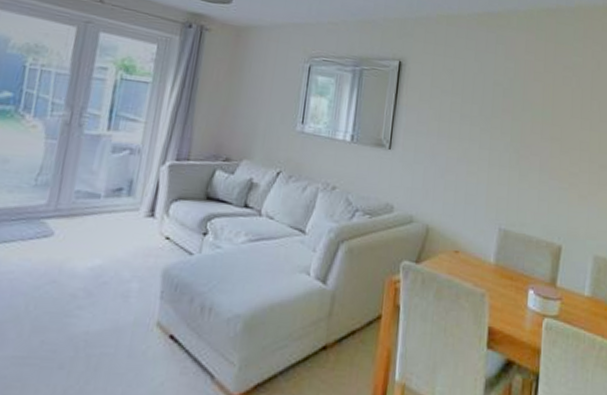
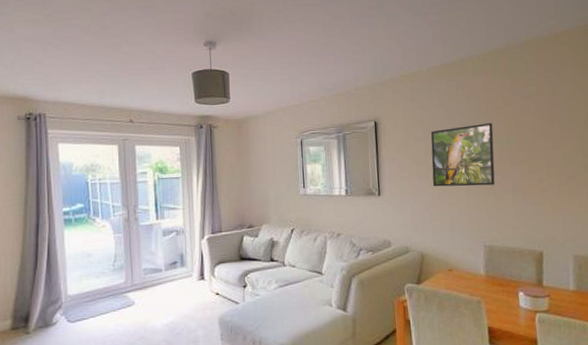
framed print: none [453,85,529,160] -> present [431,122,495,187]

